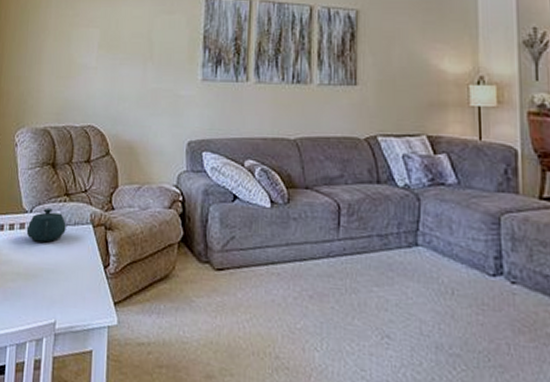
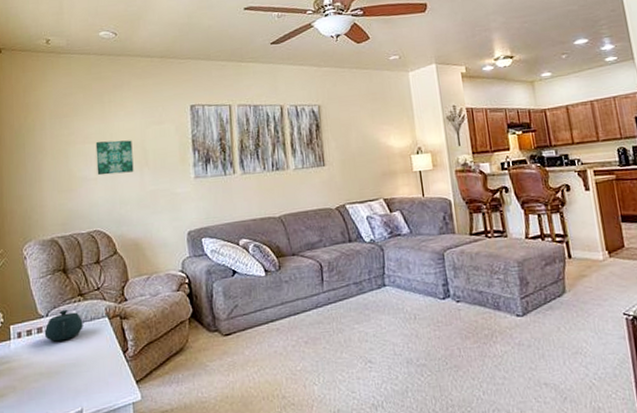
wall art: none [98,26,138,65] -> present [95,140,134,176]

